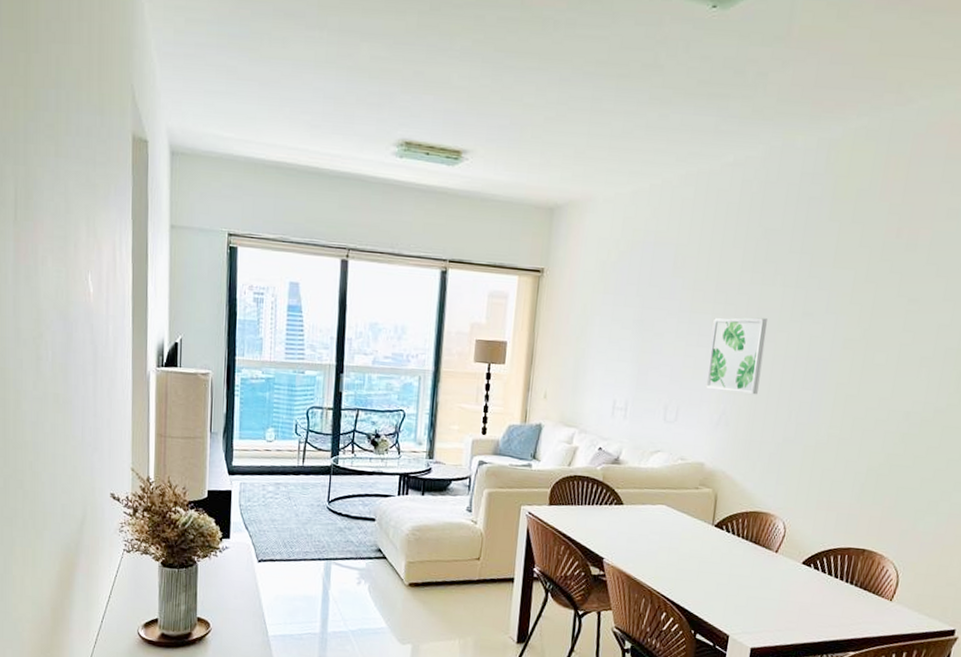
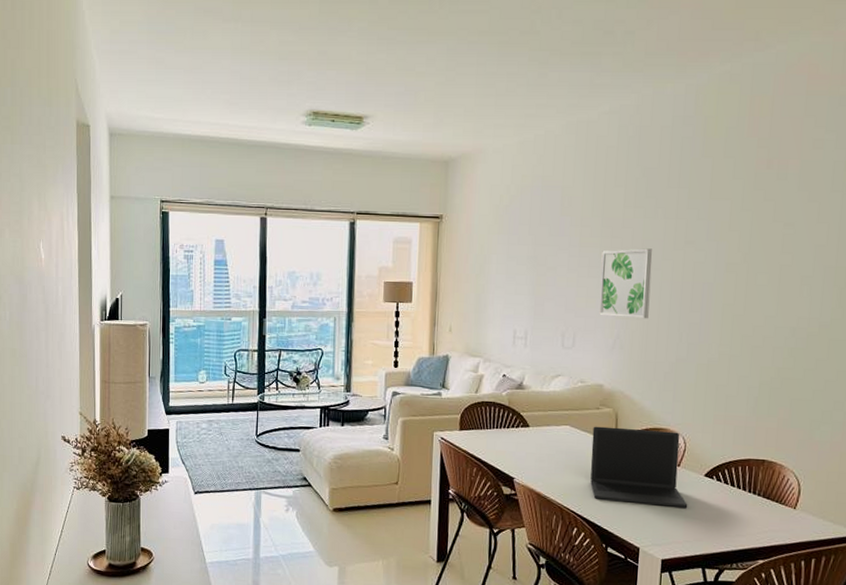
laptop: none [683,507,783,596] -> present [590,426,688,508]

